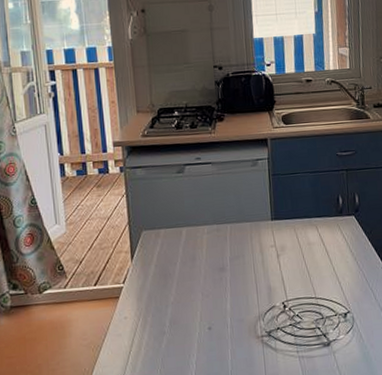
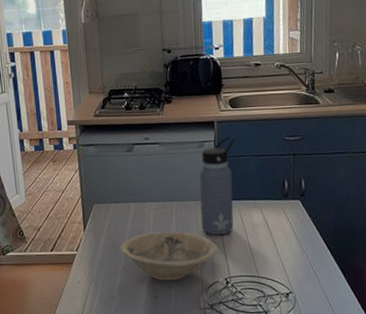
bowl: none [171,255,275,310] -> present [120,231,219,281]
water bottle: none [253,153,290,257] -> present [199,136,234,235]

